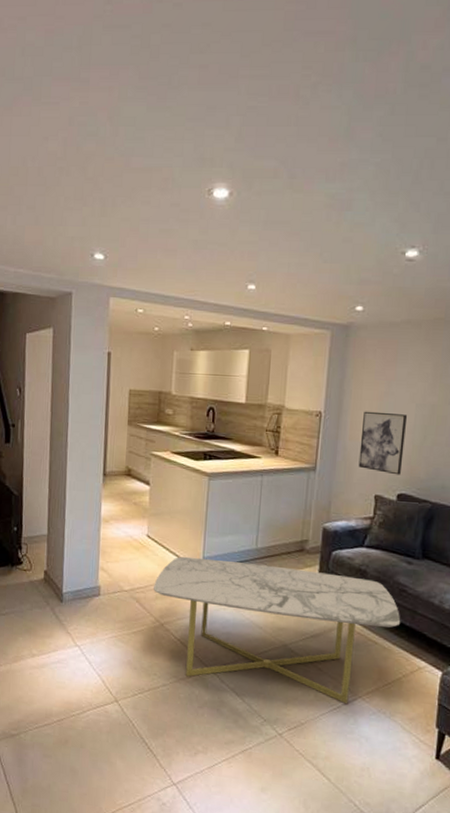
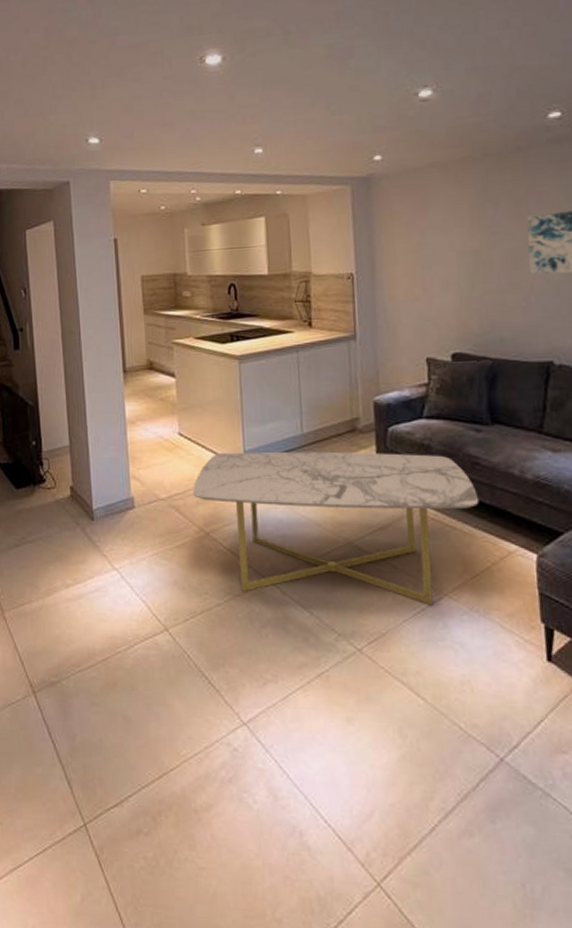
wall art: present [358,411,408,475] -> none [400,265,452,333]

